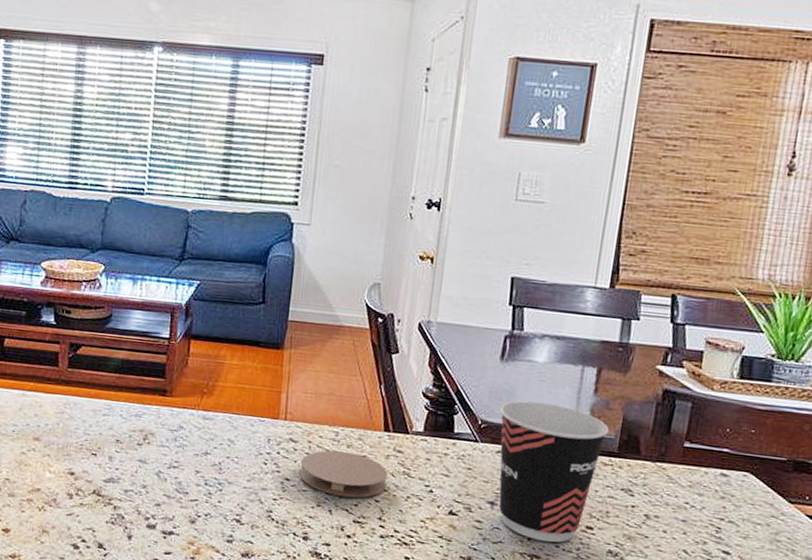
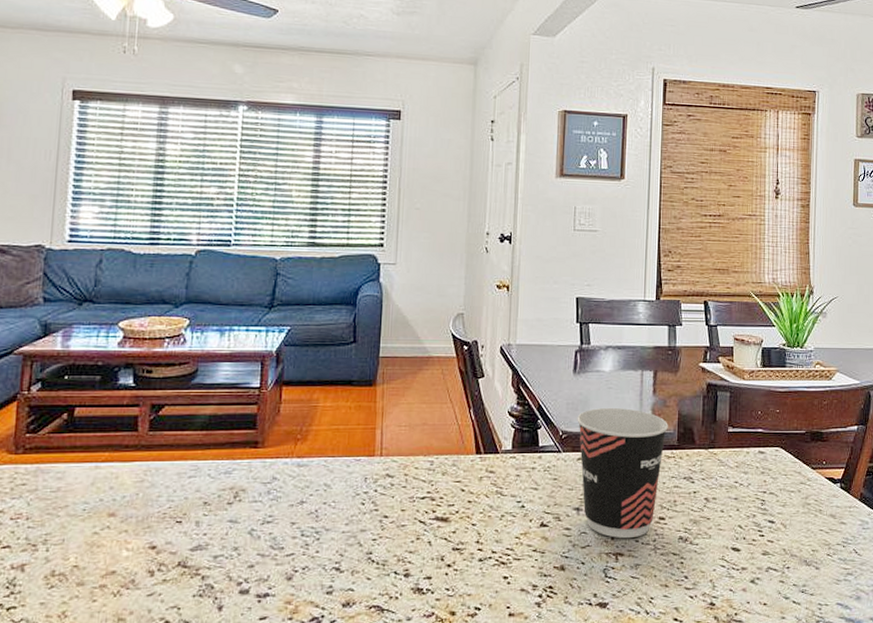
coaster: present [299,450,388,498] -> none [397,480,482,526]

